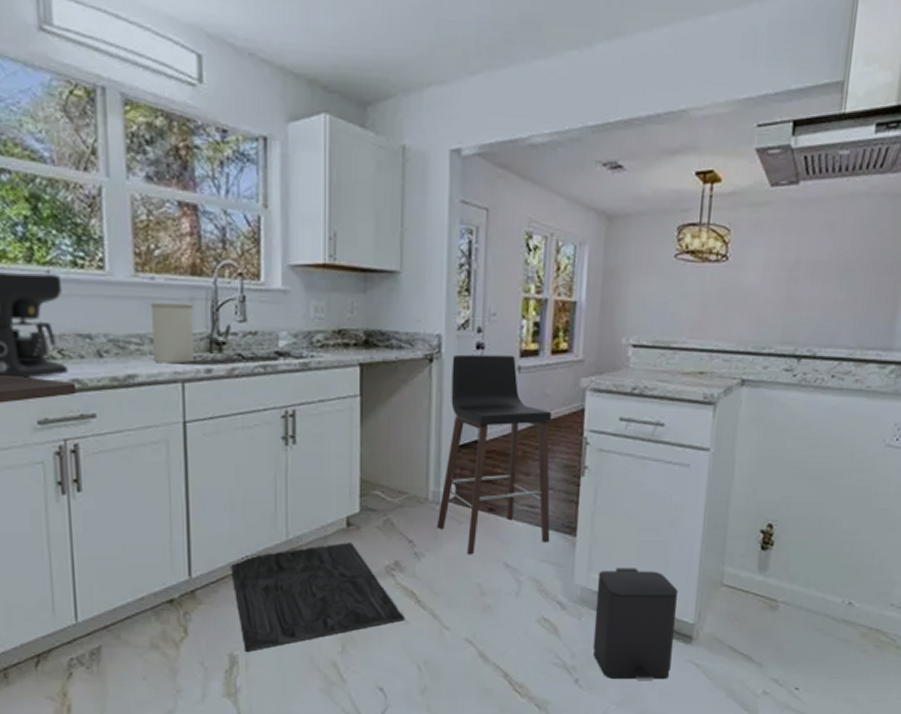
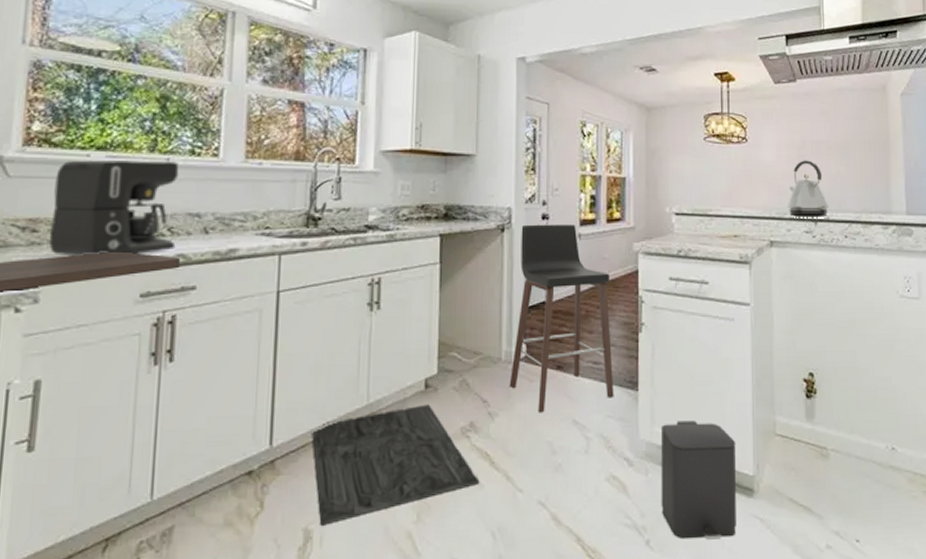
canister: present [150,301,195,364] -> none [255,183,295,238]
kettle: none [767,284,818,354] -> present [788,160,828,218]

